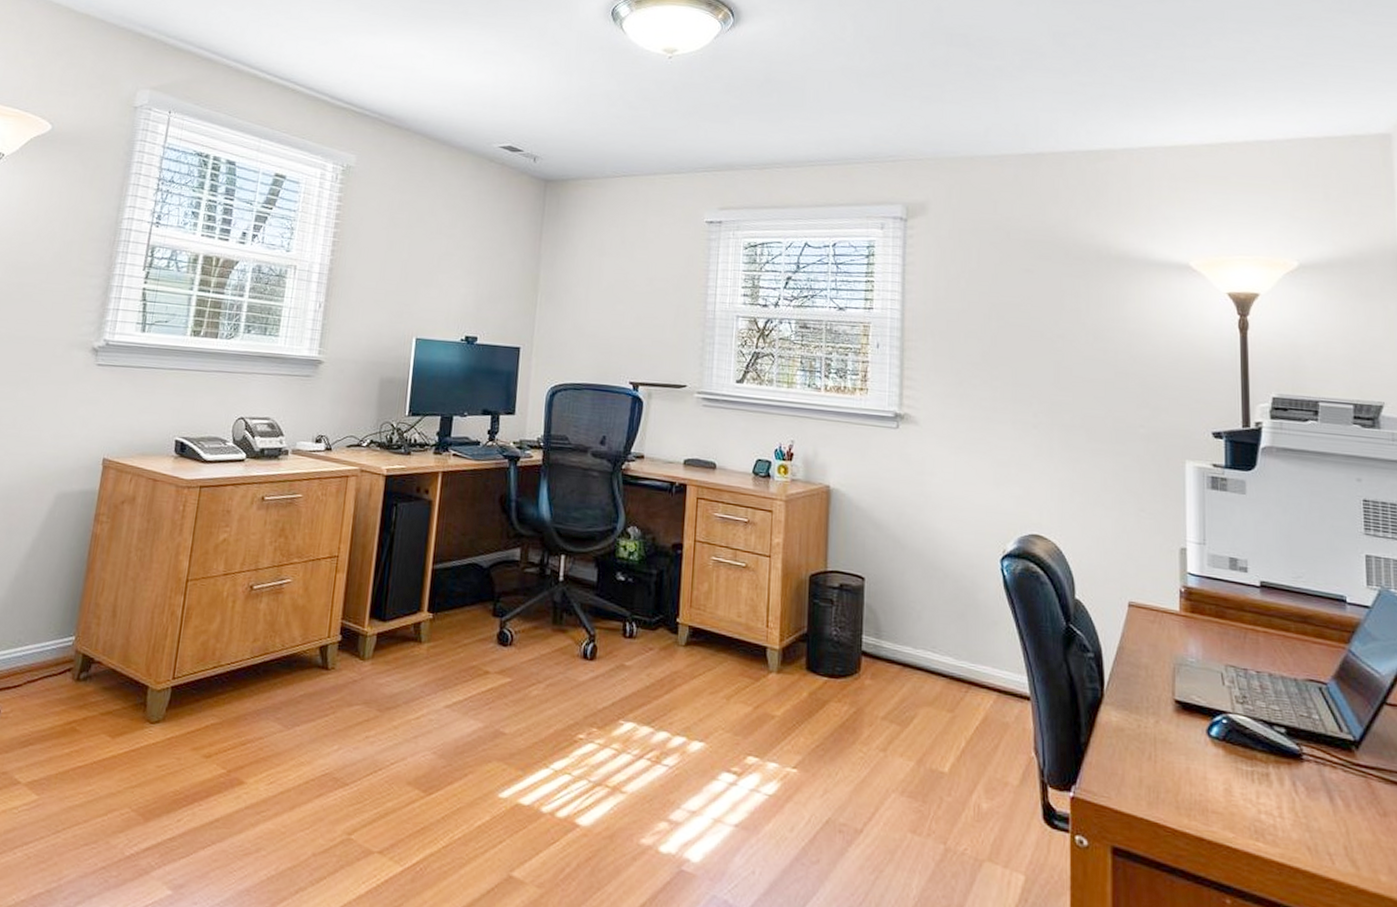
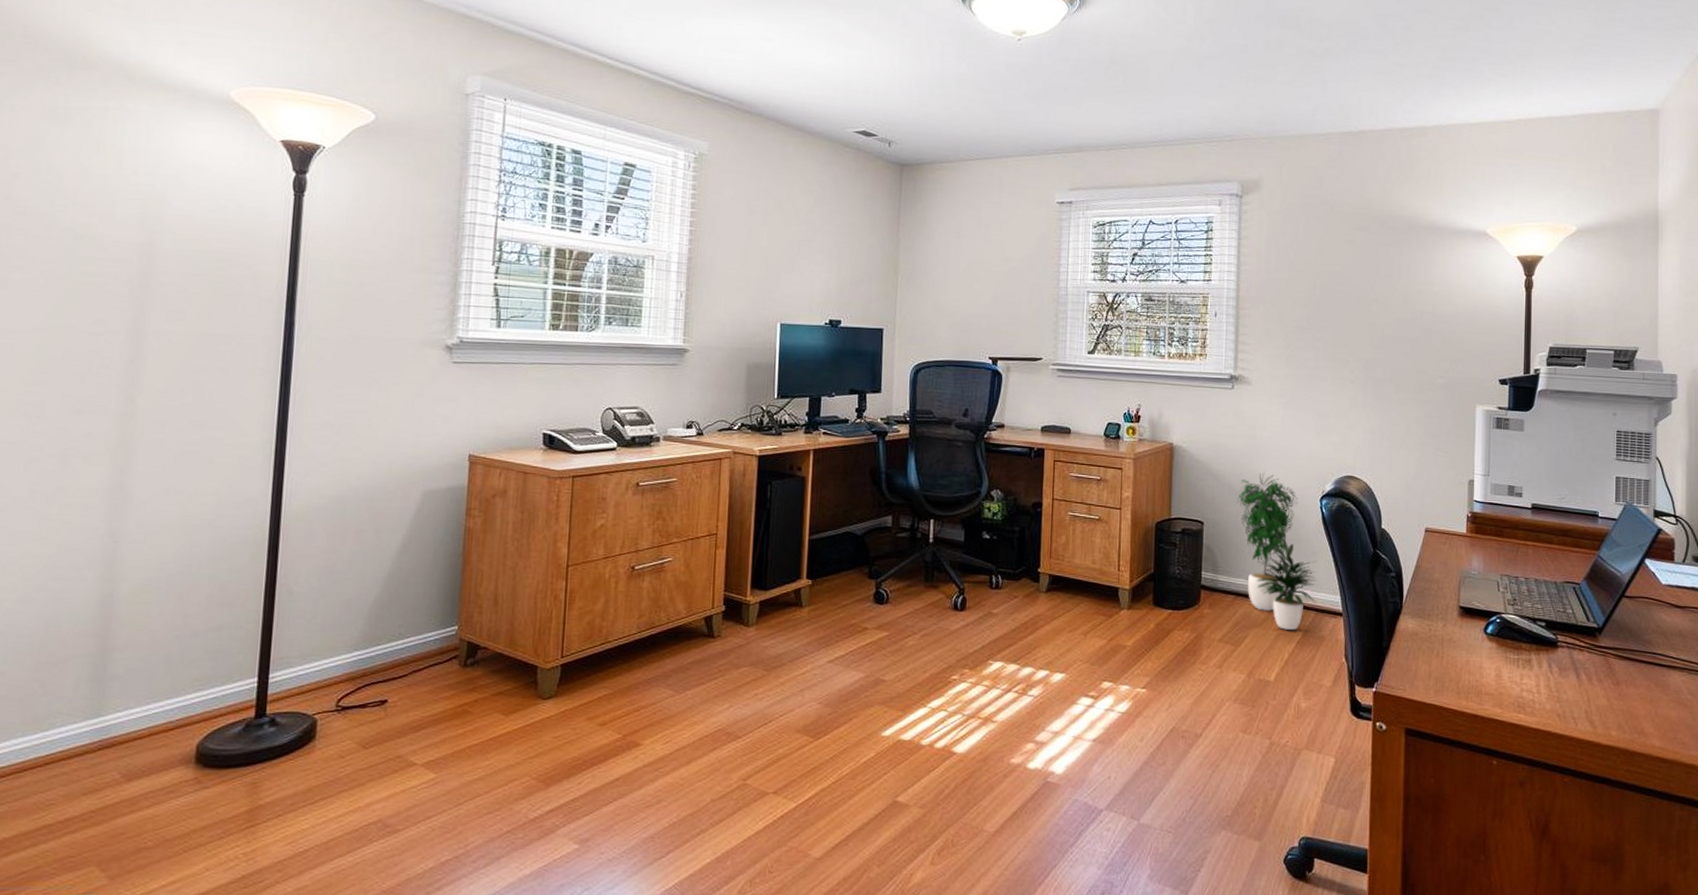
potted plant: none [903,525,1000,713] -> present [1237,473,1317,630]

